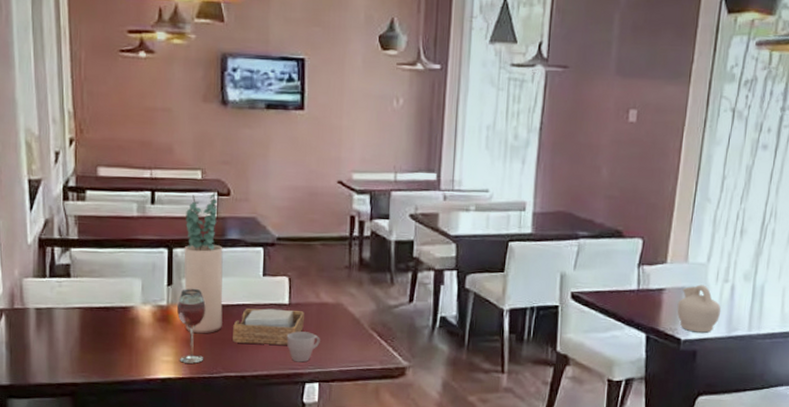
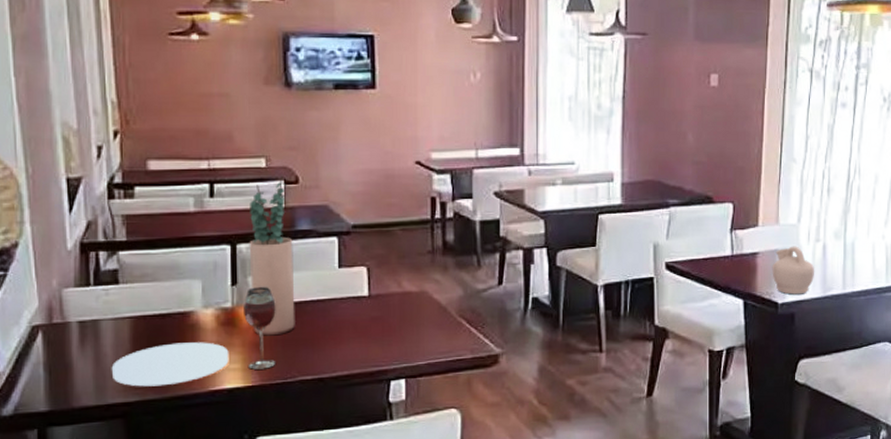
plate: none [62,333,163,371] -> present [111,342,229,387]
napkin holder: present [233,308,305,345] -> none [308,302,387,343]
cup: present [286,331,320,363] -> none [367,324,405,359]

